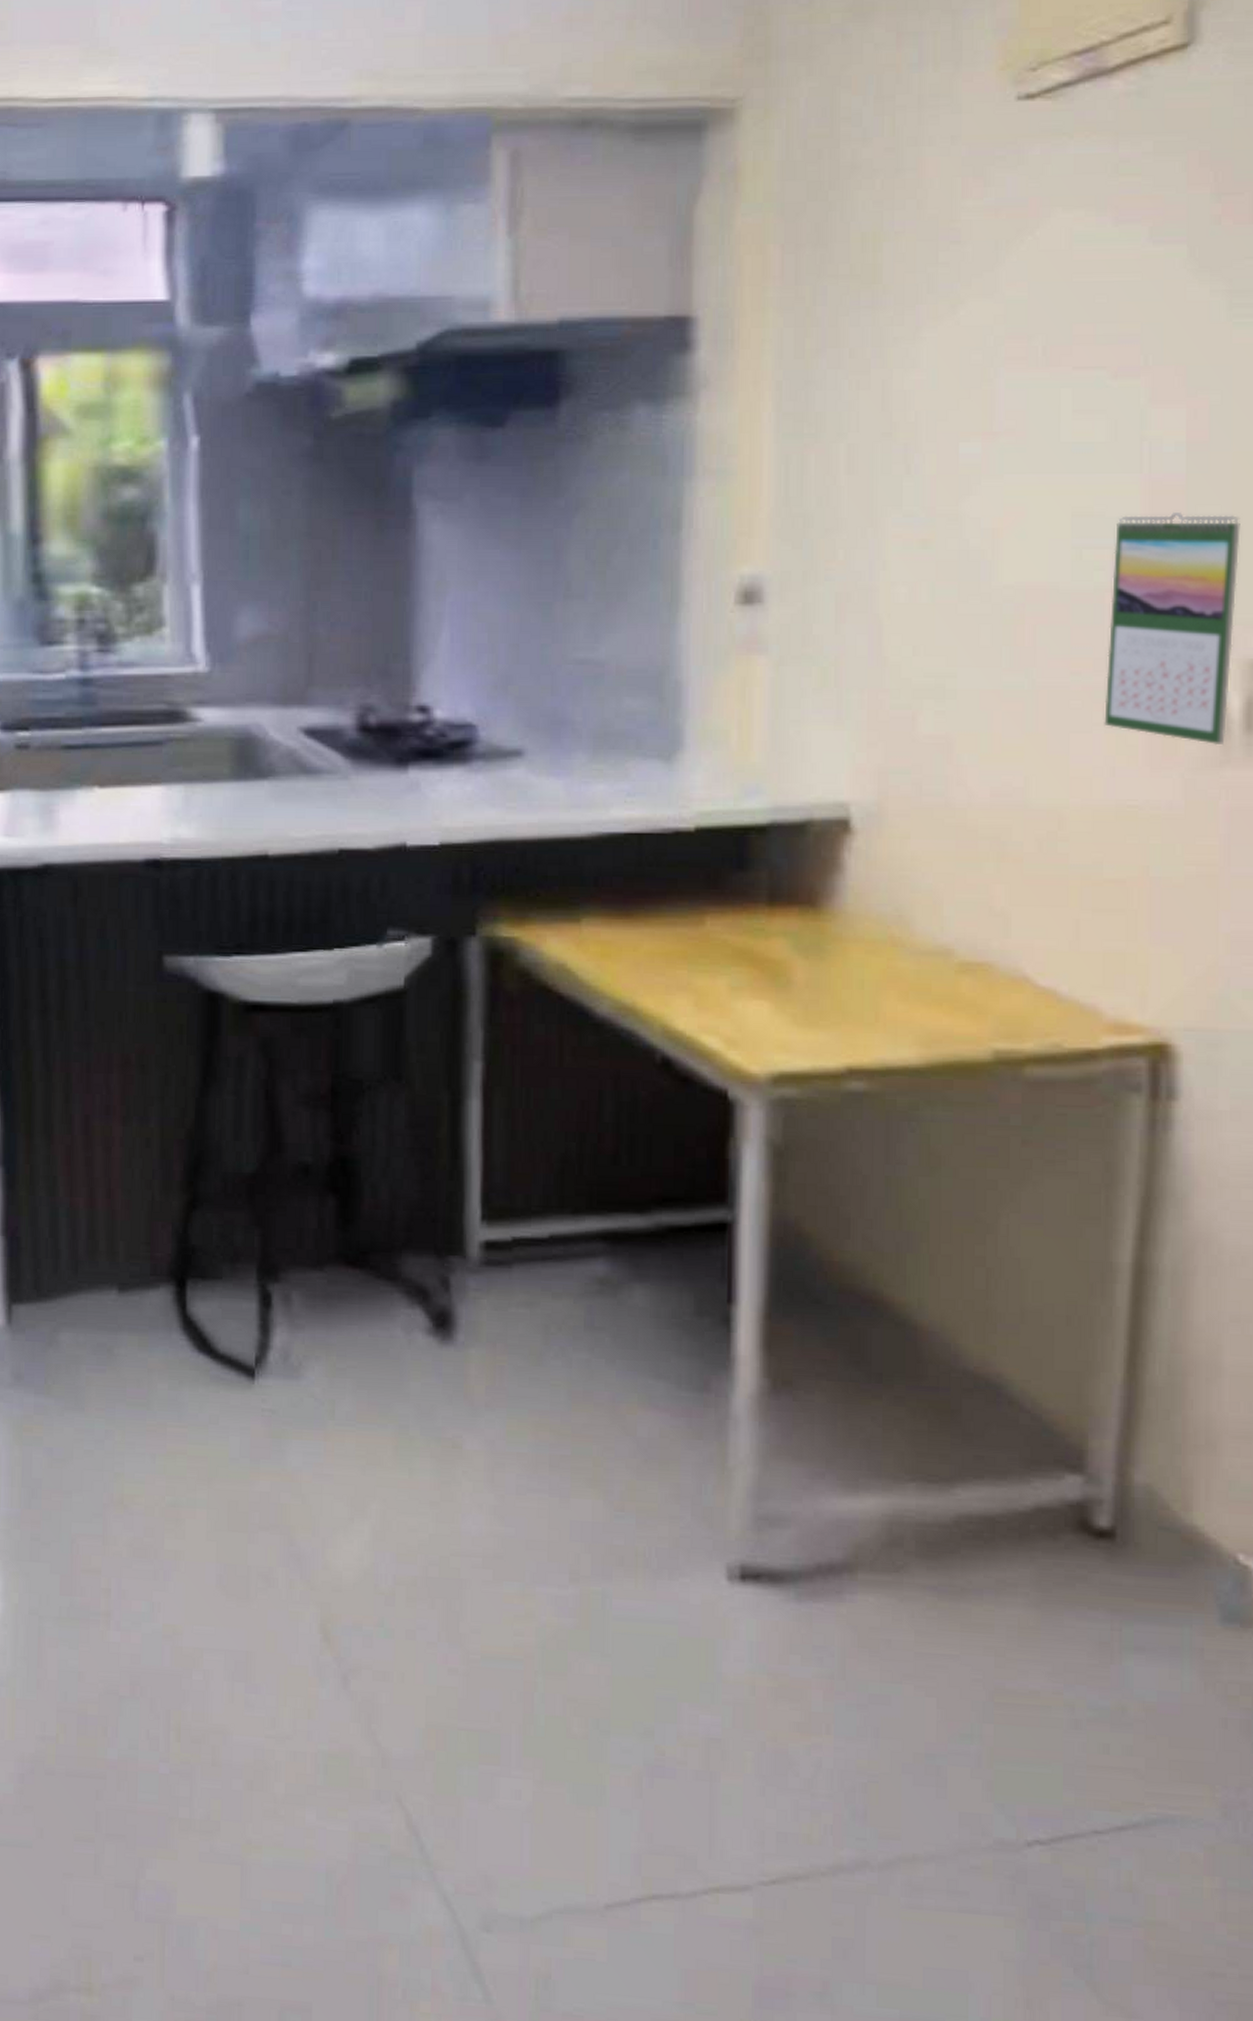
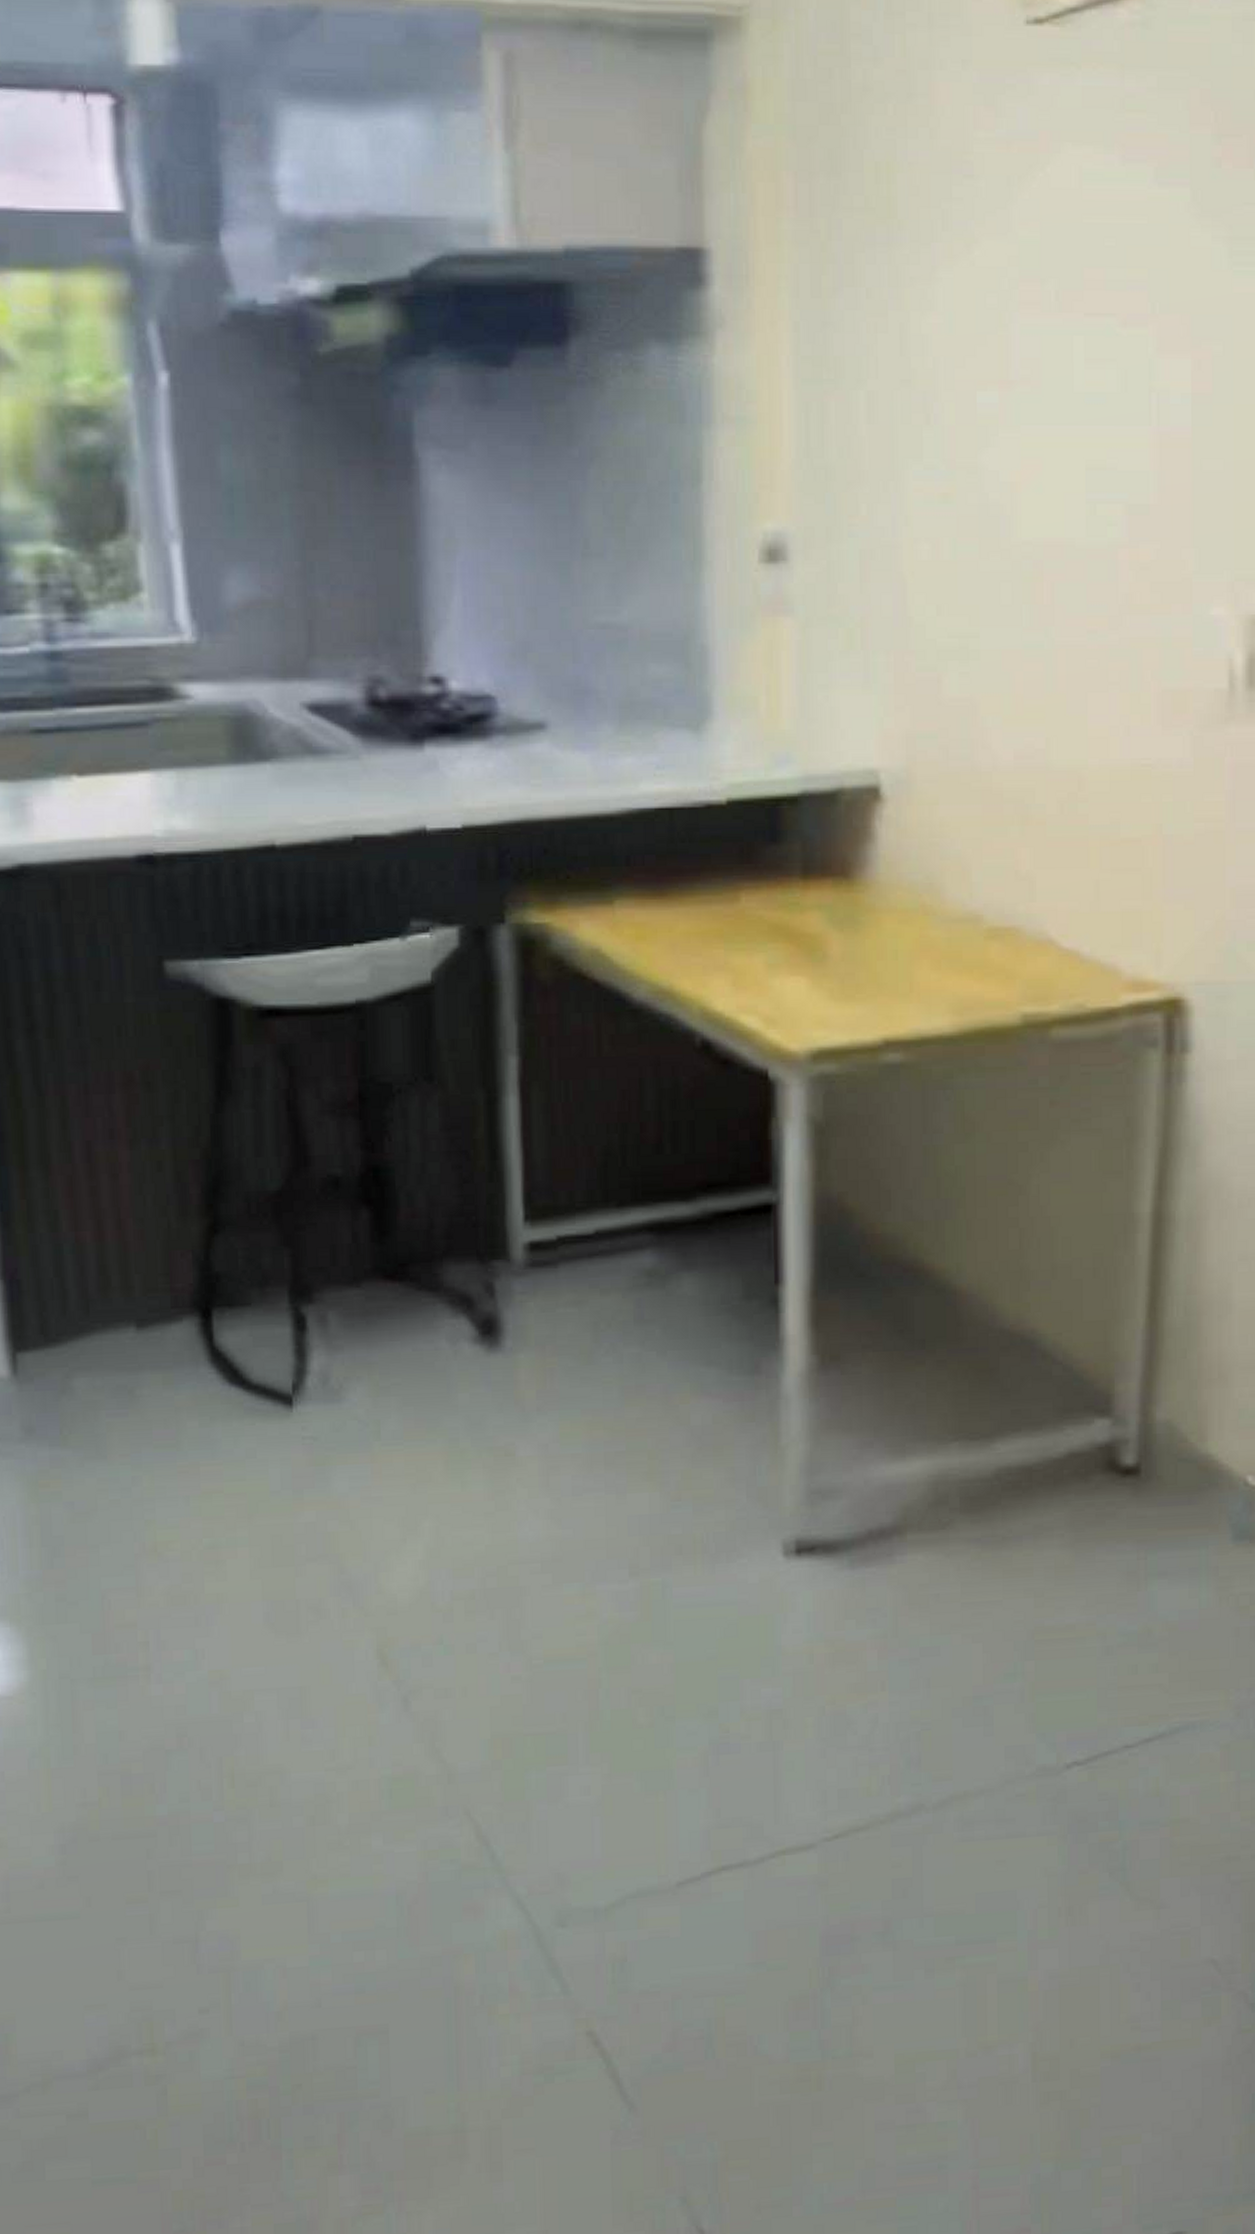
calendar: present [1104,513,1240,746] -> none [1119,467,1242,702]

